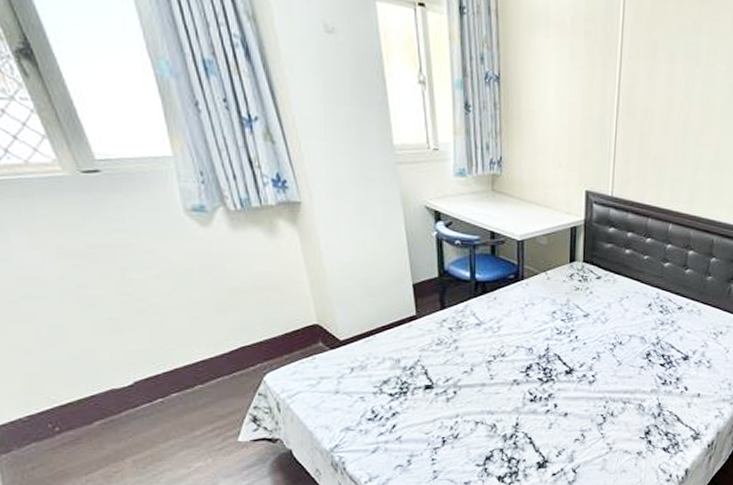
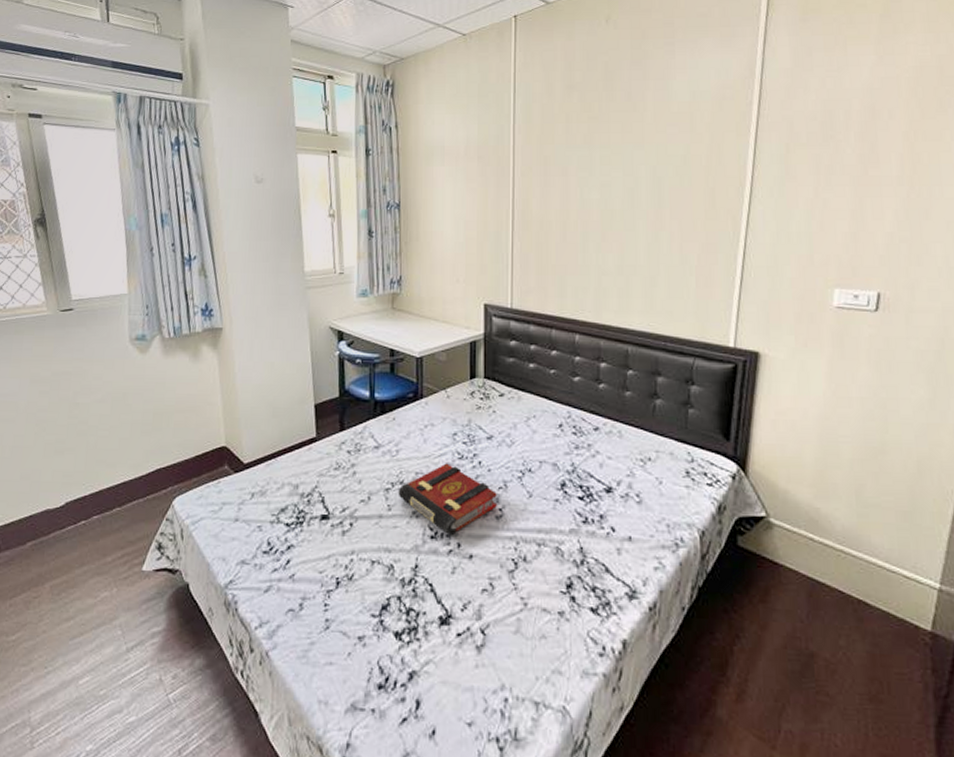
book: none [499,338,591,399] -> present [398,463,497,536]

